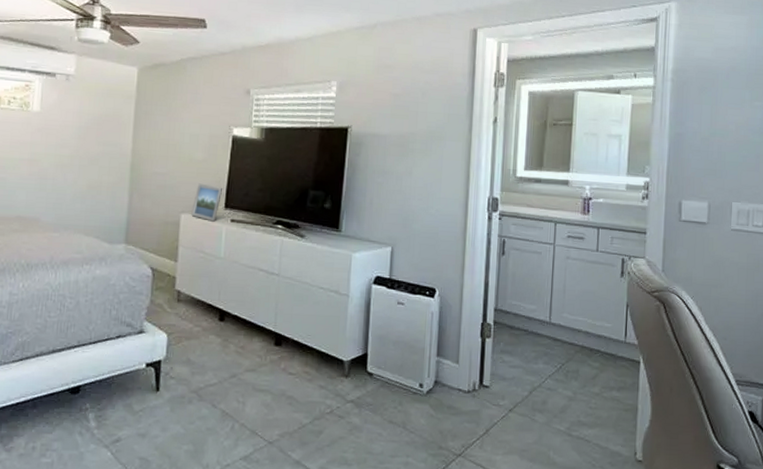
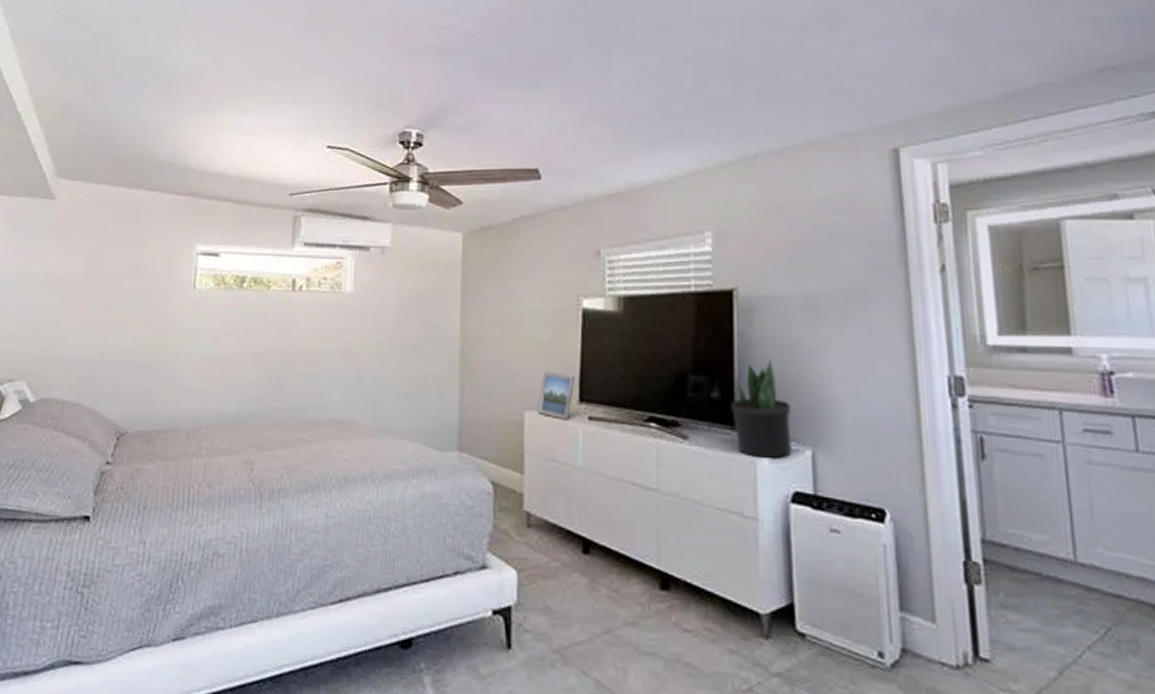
planter: none [337,181,381,252] -> present [730,359,792,458]

